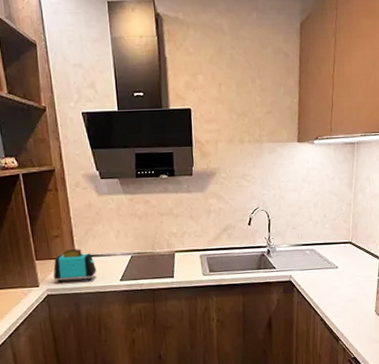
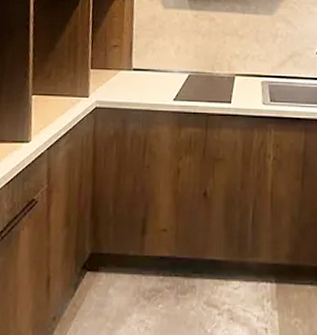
toaster: present [53,249,96,283] -> none [105,61,151,97]

